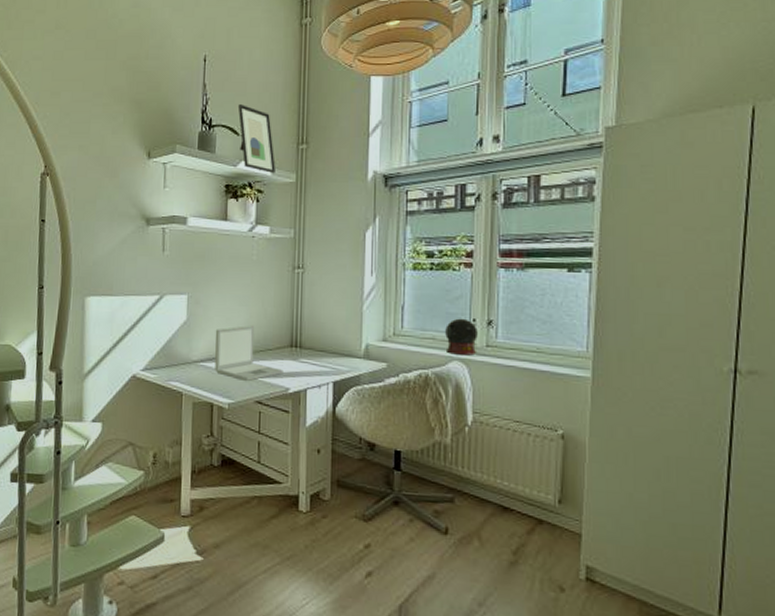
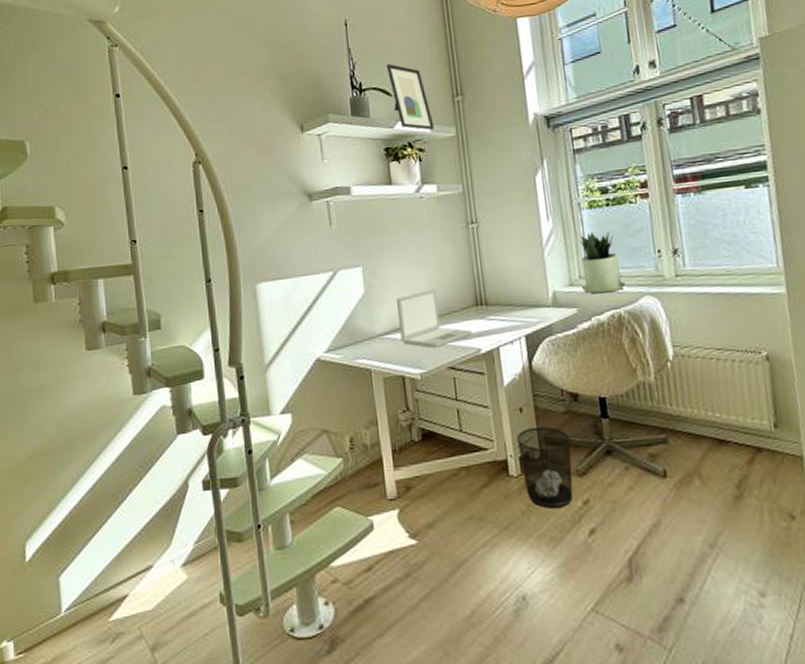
waste bin: none [310,469,362,548] -> present [516,426,573,509]
planter: none [395,292,437,353] -> present [580,231,626,294]
snow globe: present [445,318,478,356] -> none [631,251,668,290]

